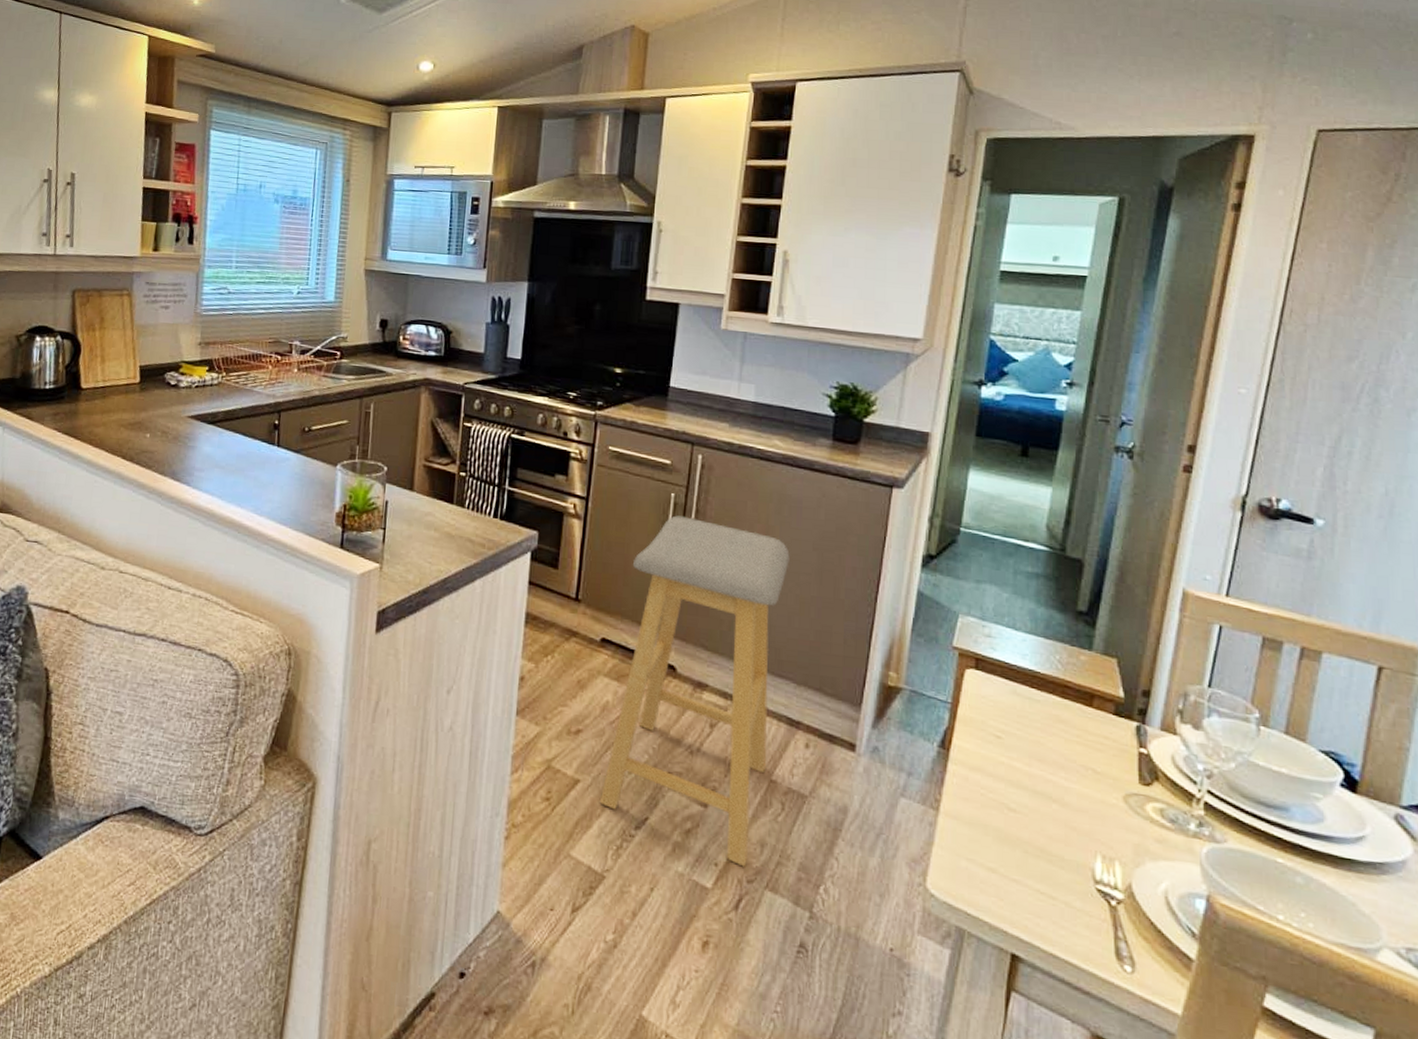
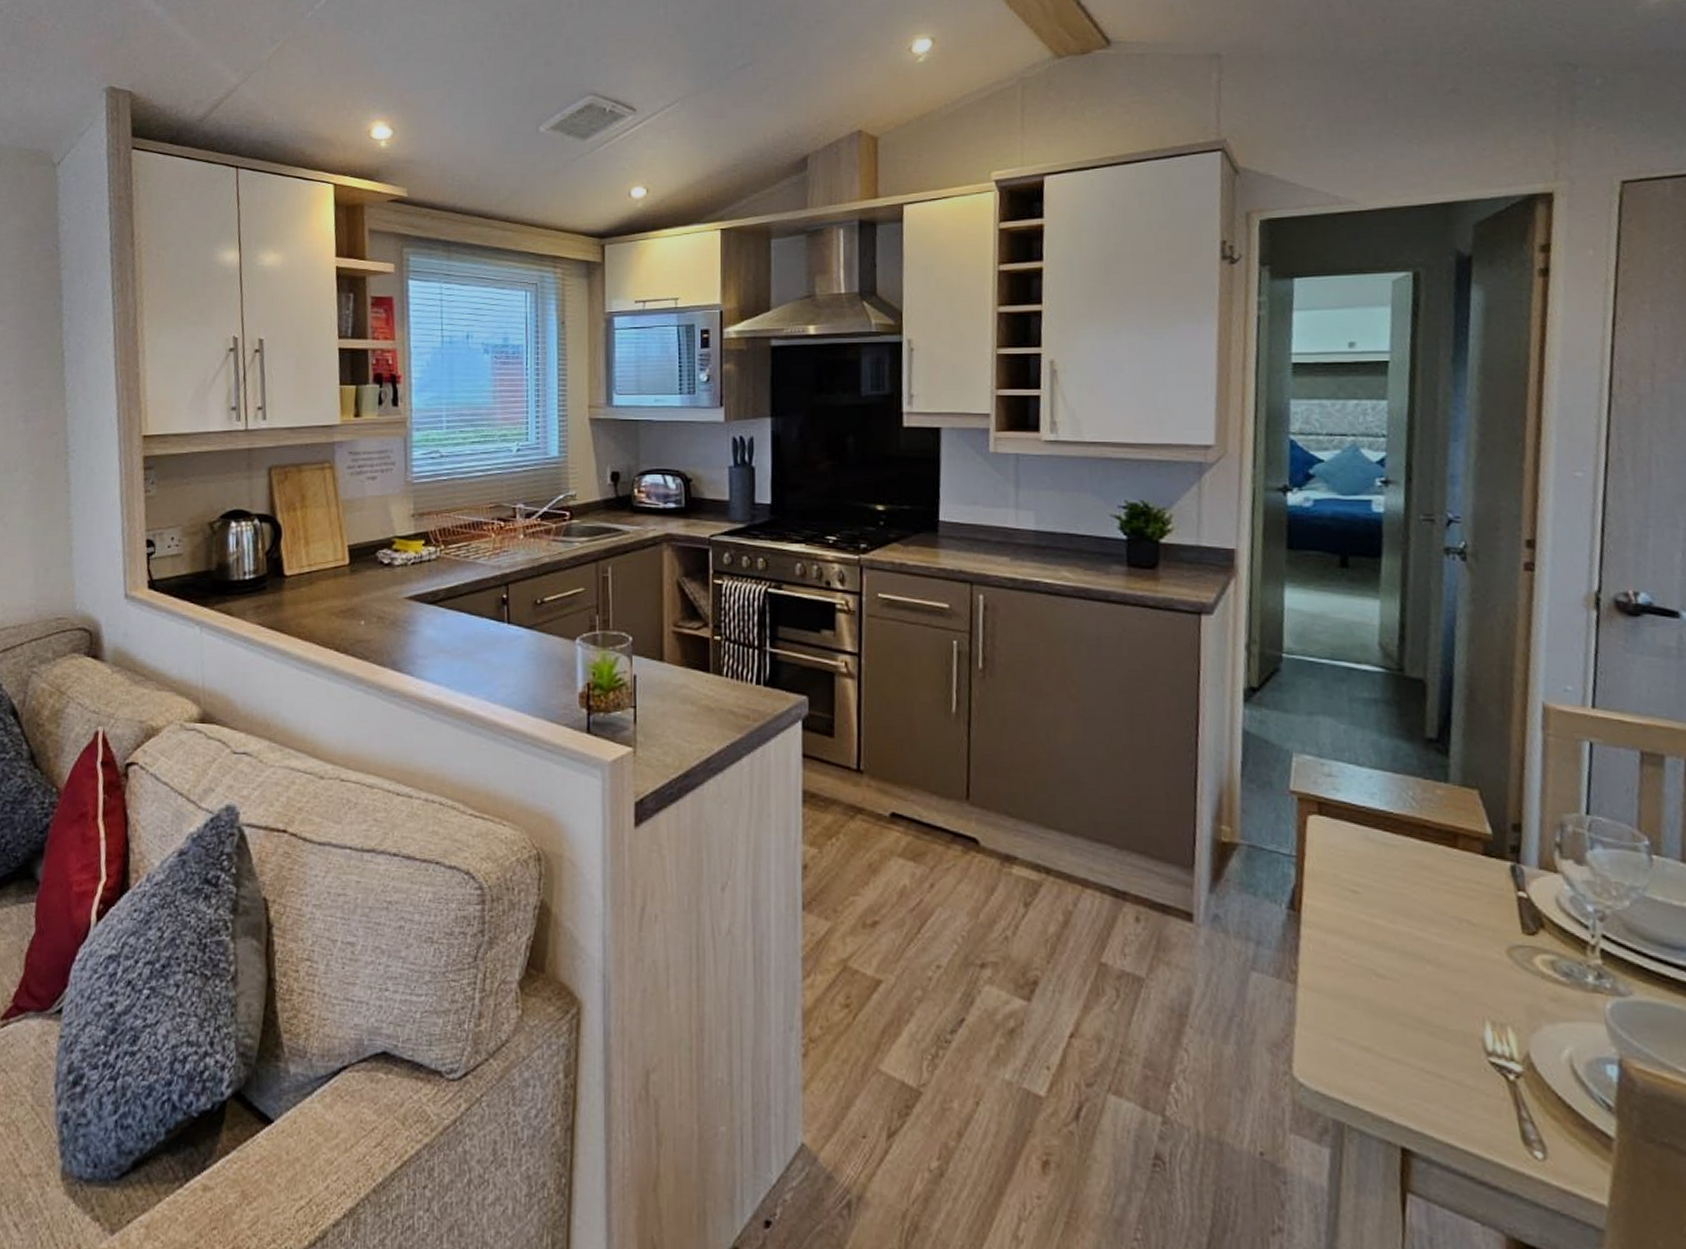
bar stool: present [599,515,790,867] -> none [906,665,1094,1069]

